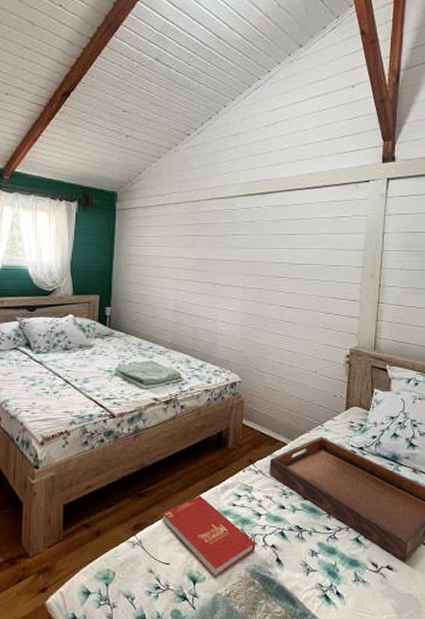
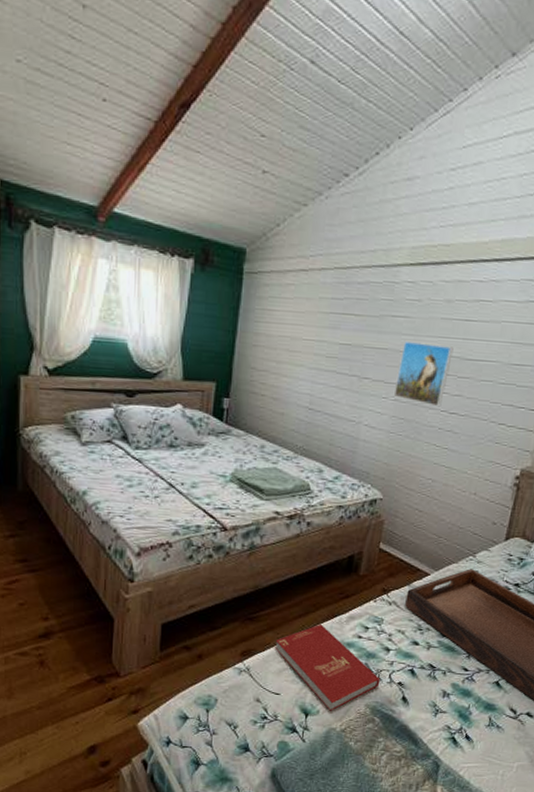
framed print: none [240,252,284,303] -> present [393,340,454,407]

